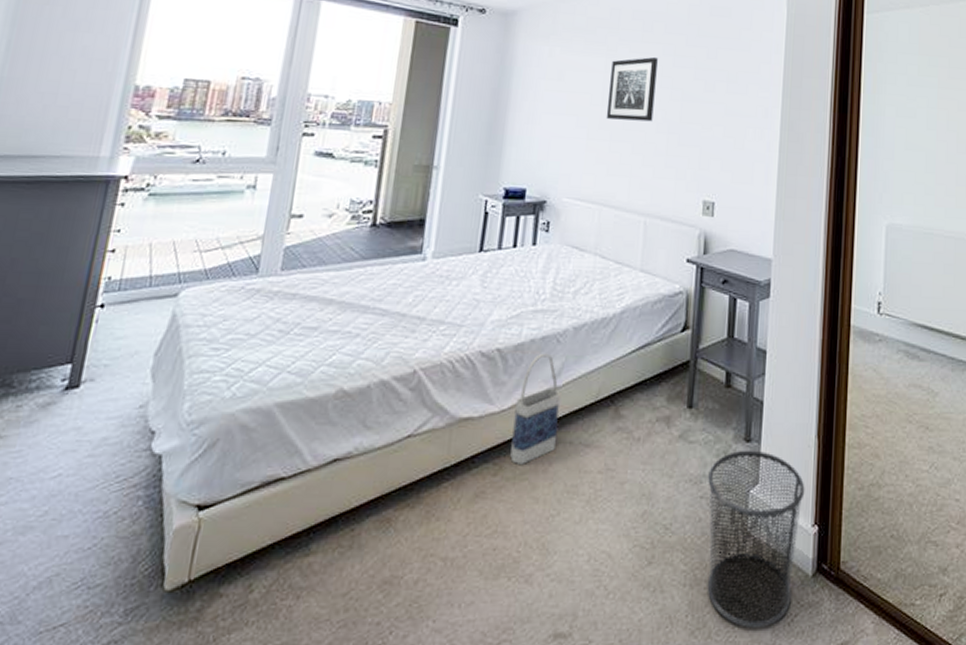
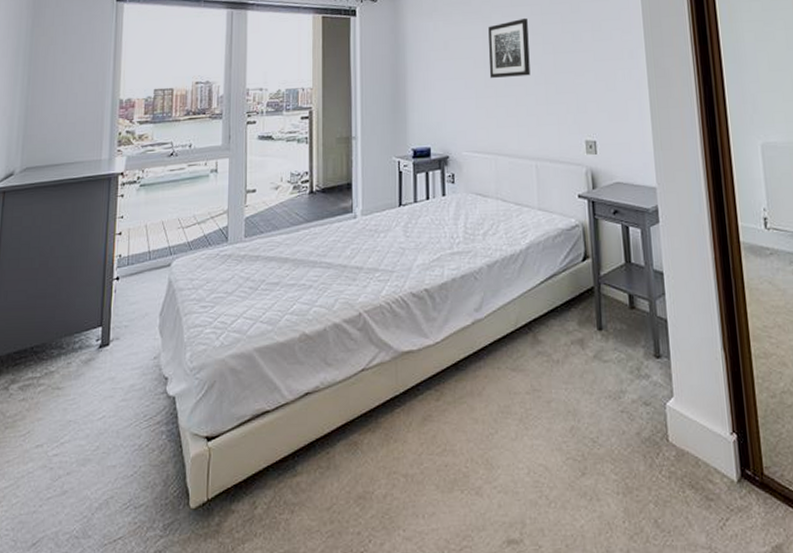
bag: present [510,353,560,466] -> none [447,289,486,391]
waste bin: present [707,450,805,629] -> none [625,365,721,533]

